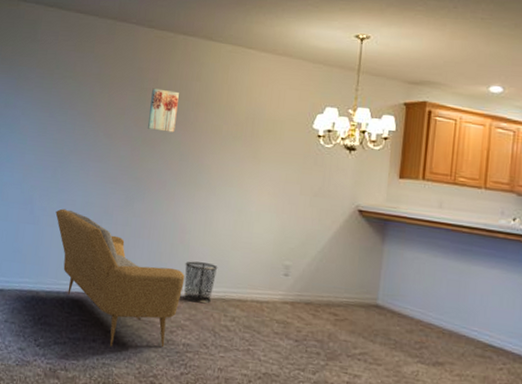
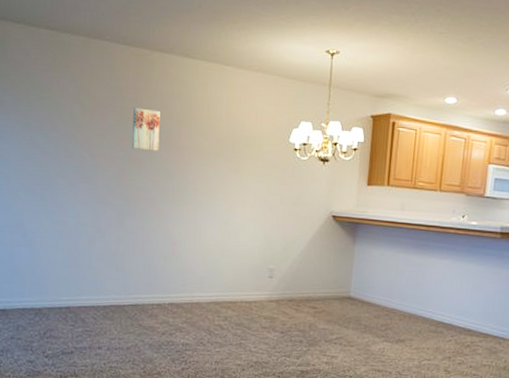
sofa: present [55,208,185,347] -> none [49,230,179,352]
waste bin: present [184,261,218,304] -> none [178,271,209,308]

